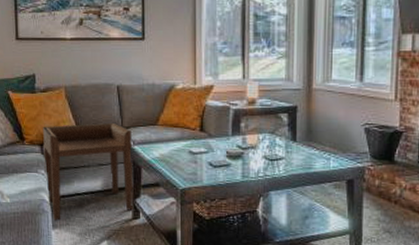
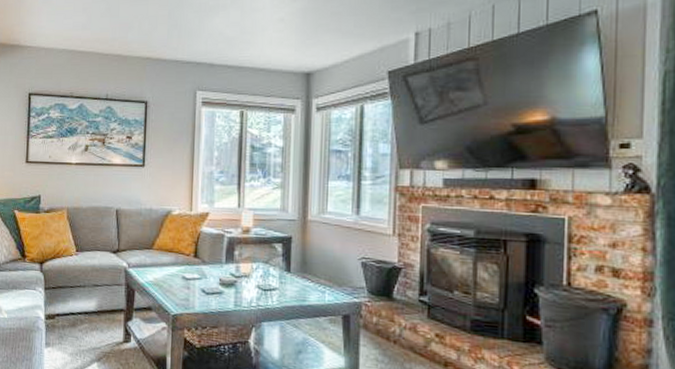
side table: present [43,122,134,221] -> none [42,244,127,339]

